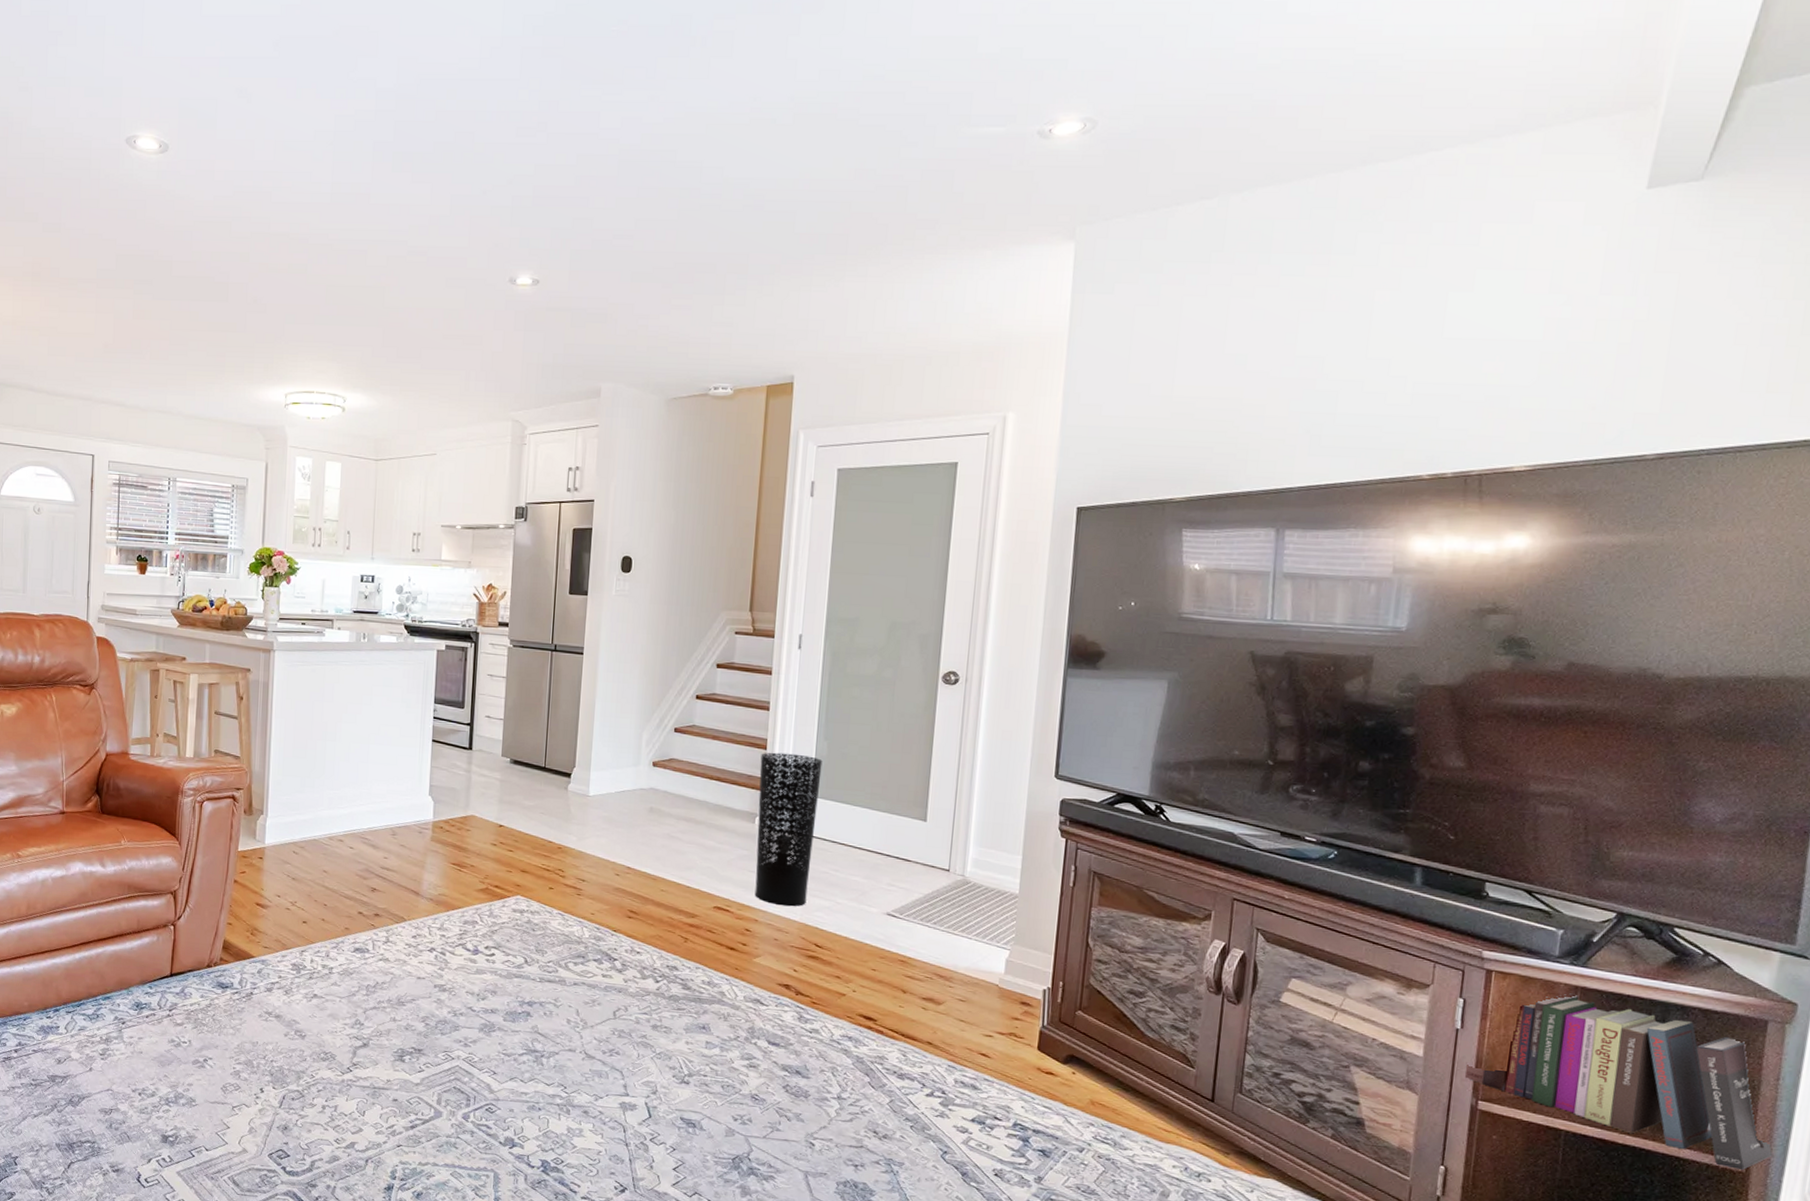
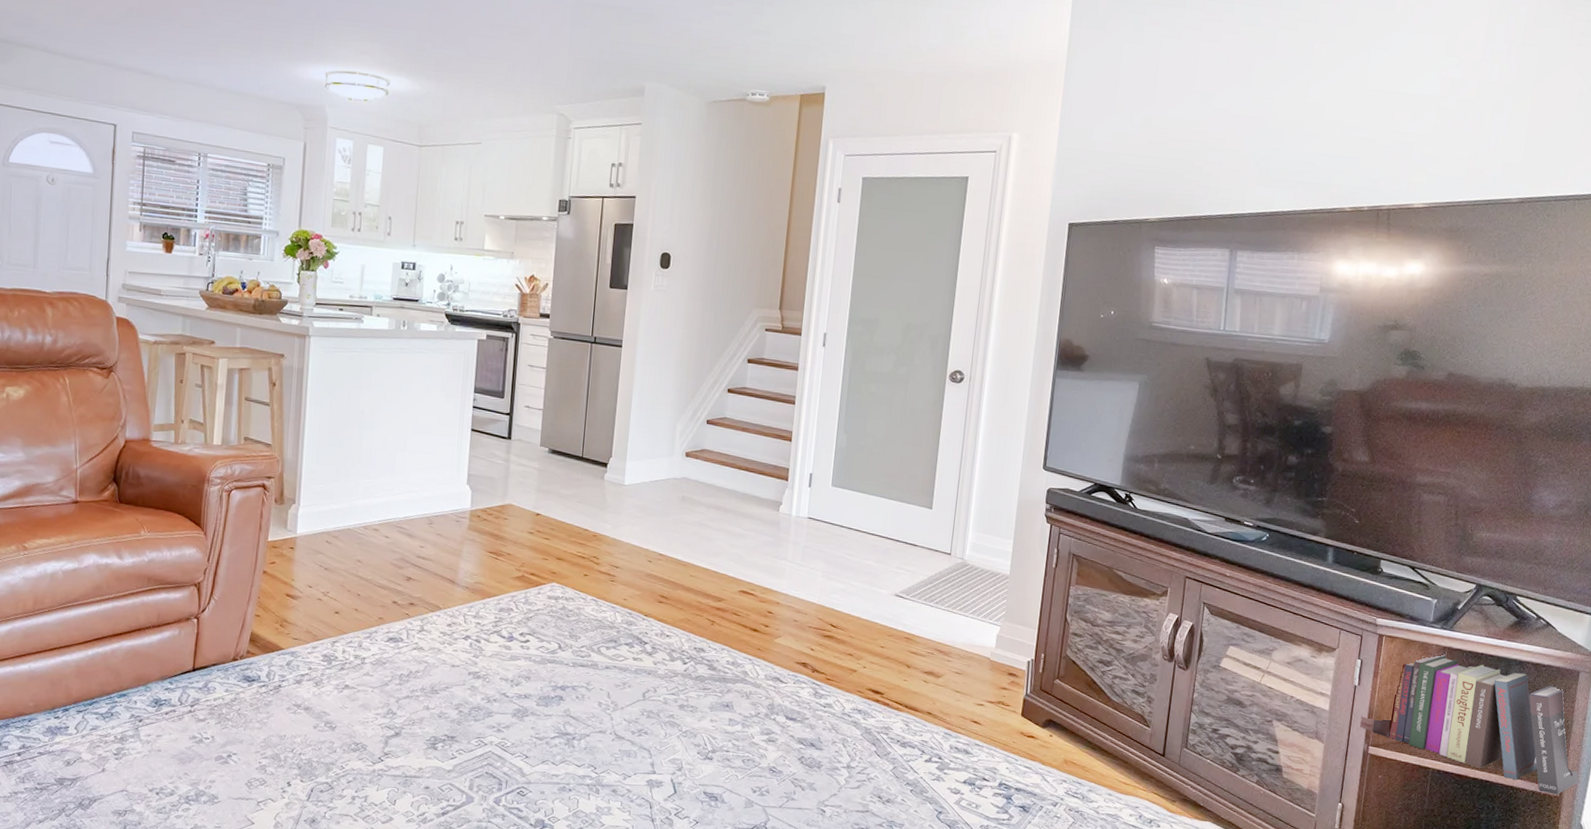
umbrella stand: present [754,752,823,906] -> none [777,444,842,589]

